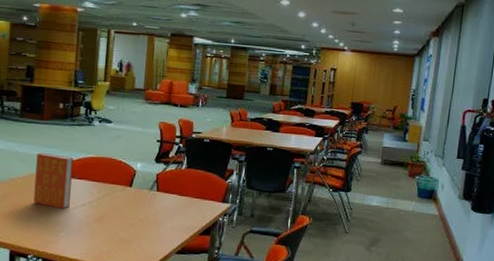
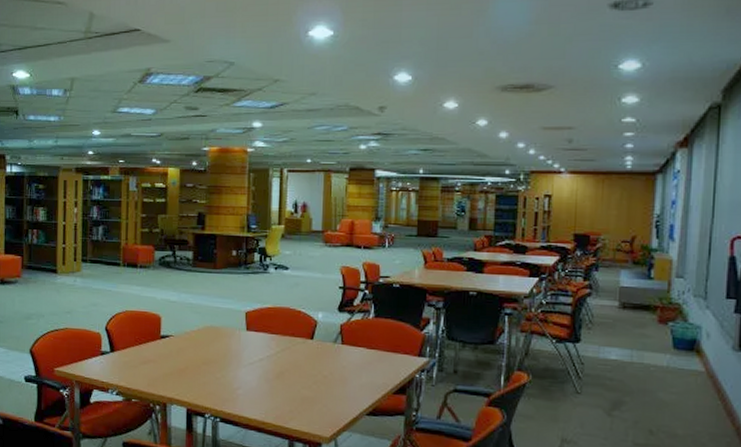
book: present [33,152,73,209] -> none [209,303,249,364]

